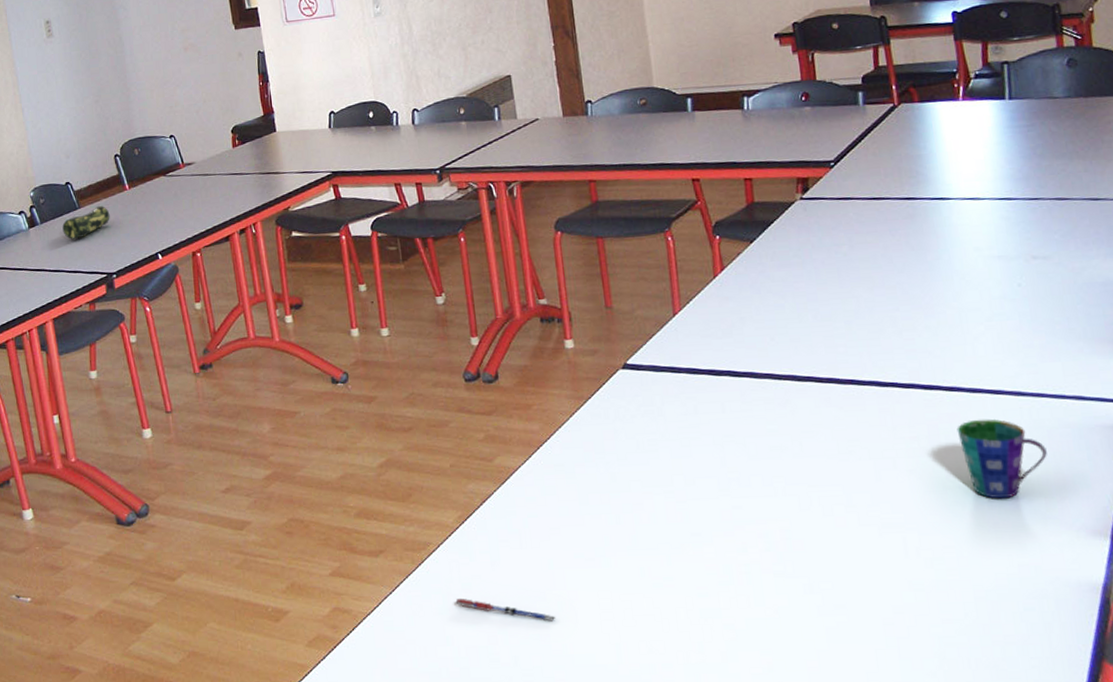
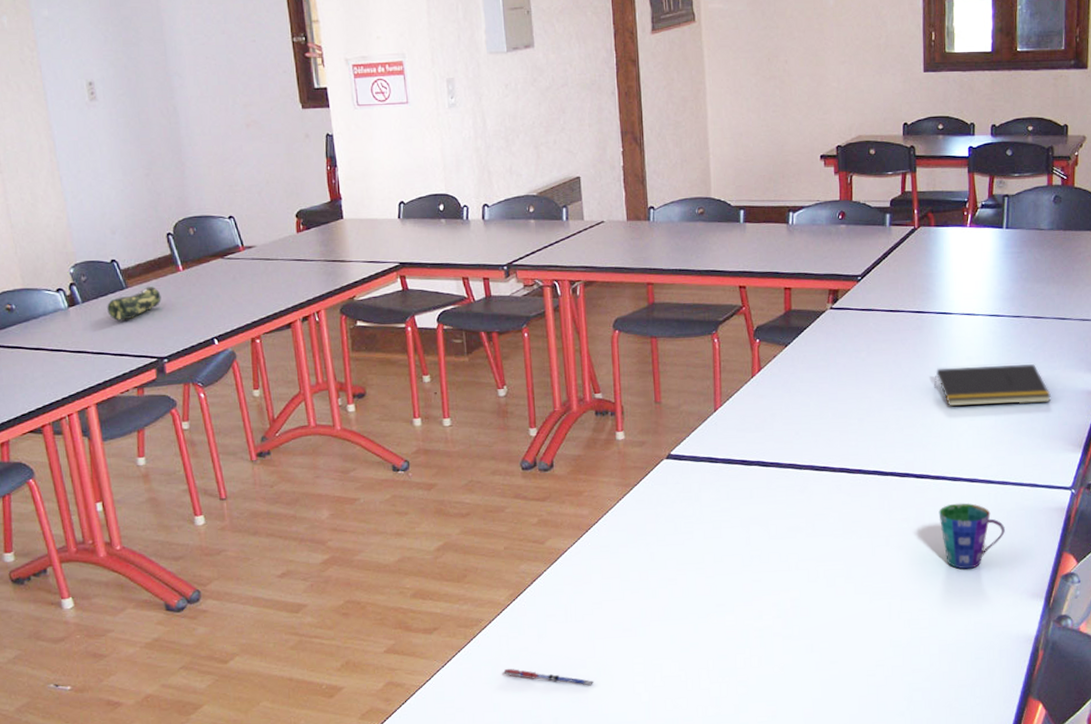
notepad: none [935,254,1092,305] -> present [933,364,1052,407]

